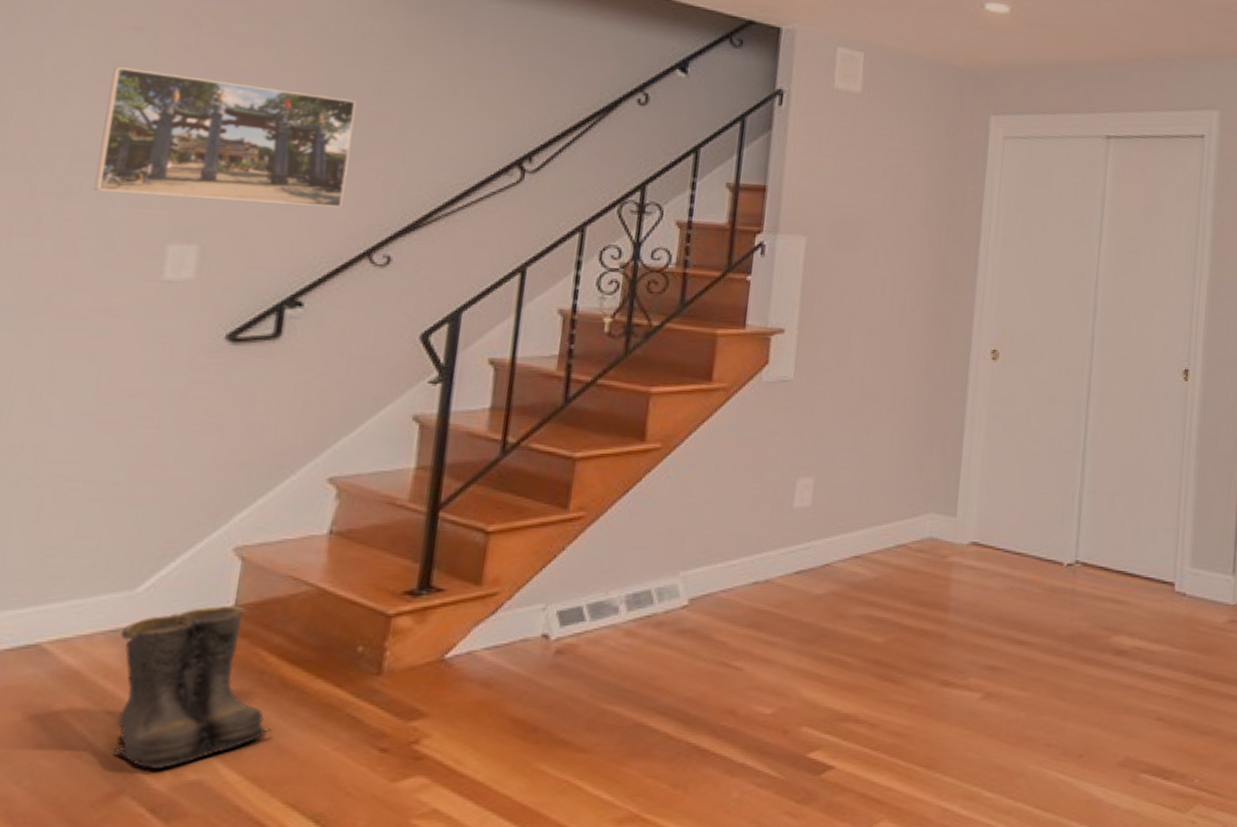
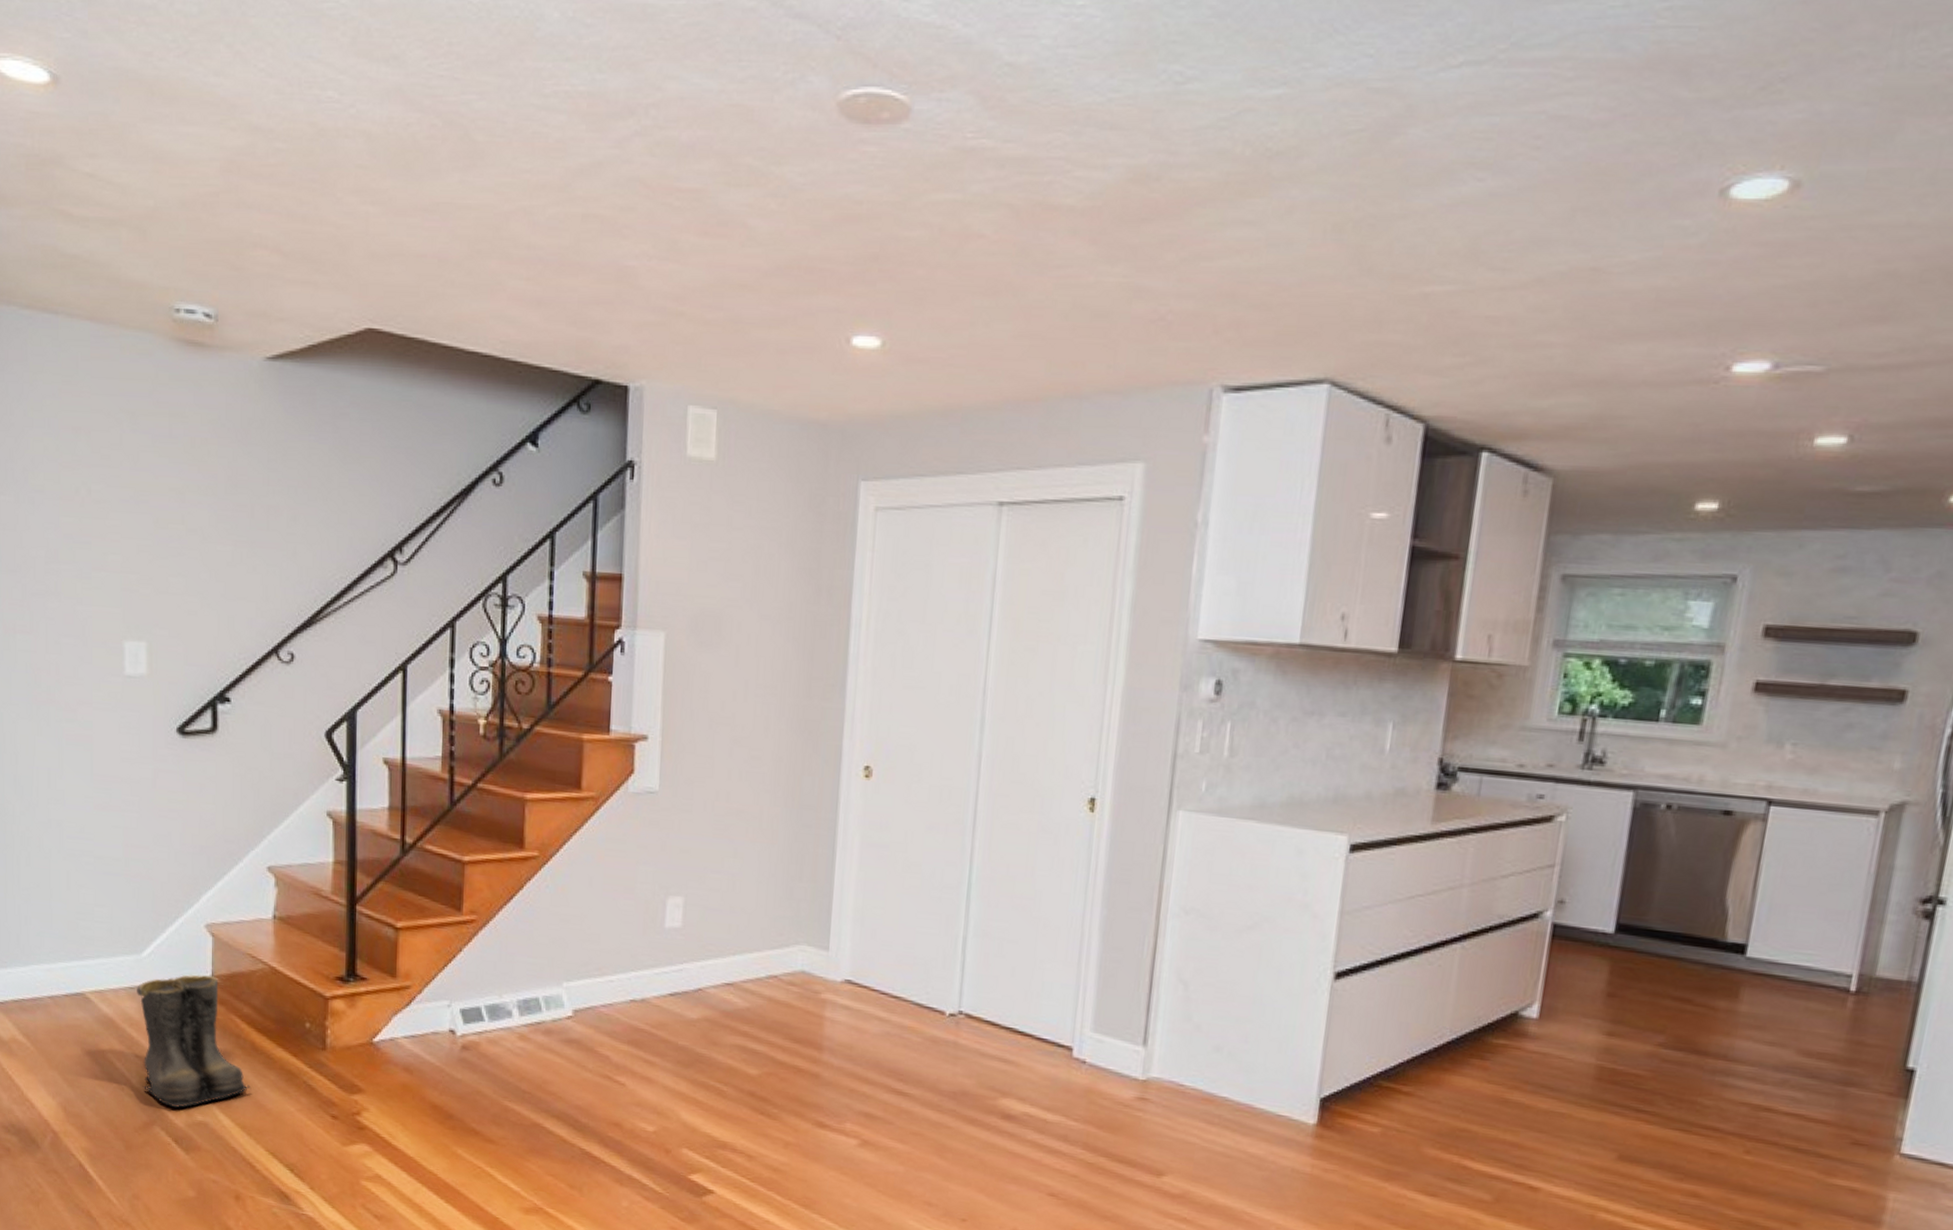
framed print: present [93,67,356,208] -> none [64,468,251,604]

